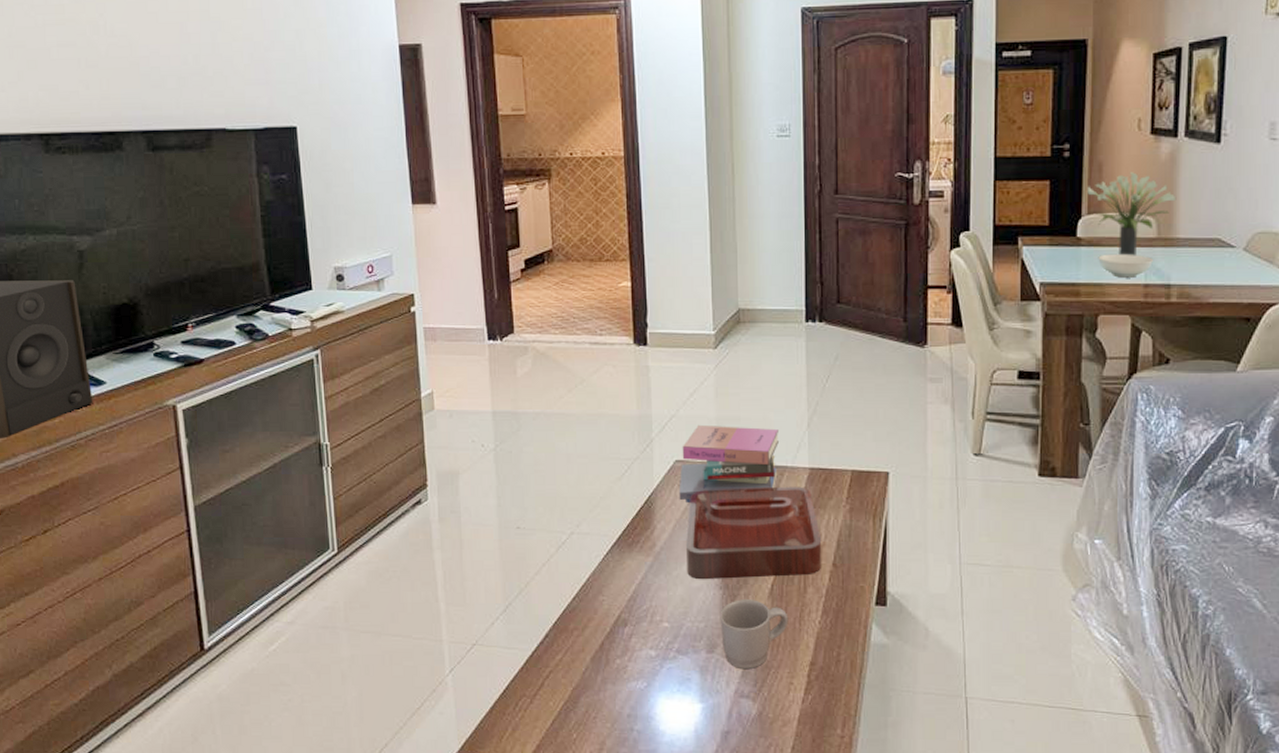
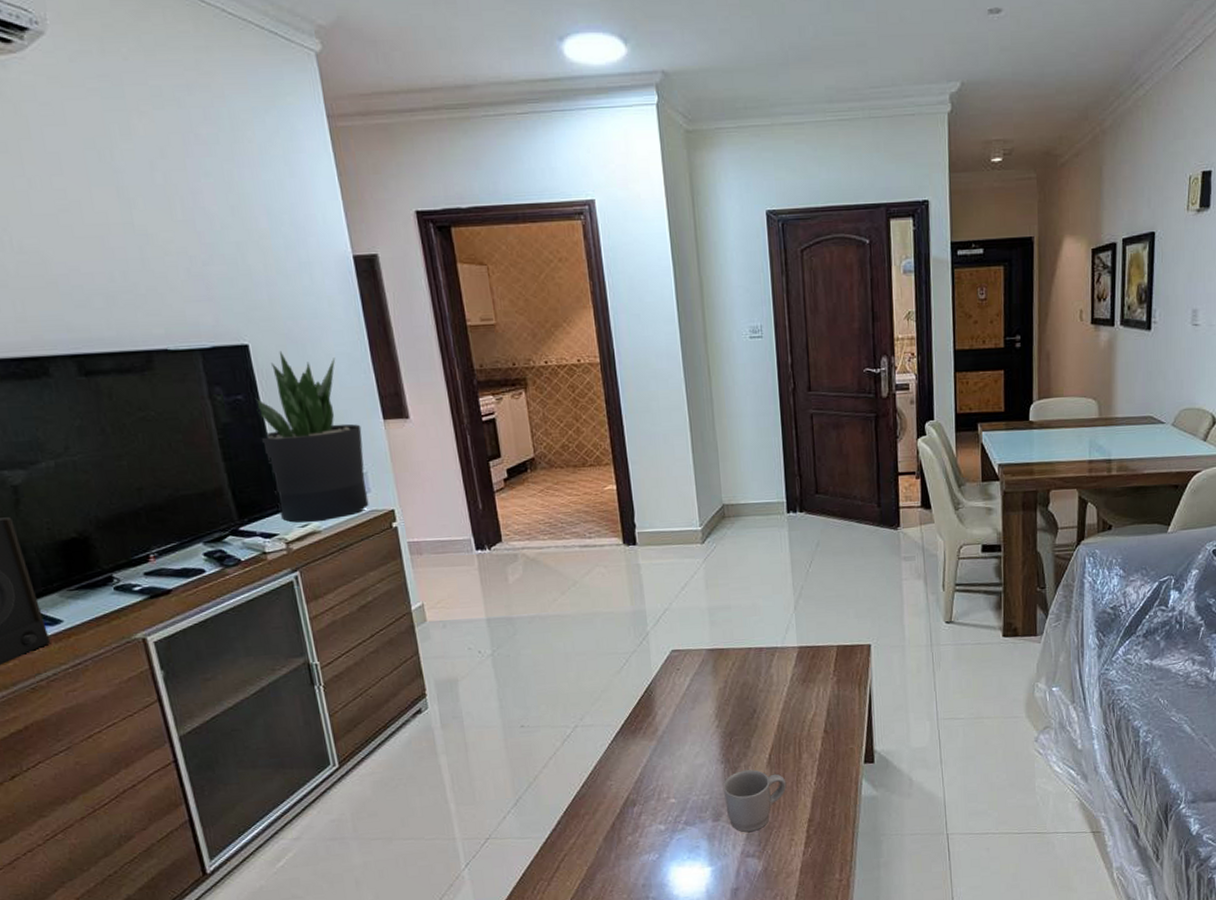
planter: none [297,133,391,302] -> present [255,350,369,523]
books: present [679,424,779,502] -> none [676,613,769,688]
decorative tray: present [686,486,822,579] -> none [687,664,815,756]
flower arrangement: present [1087,172,1177,256] -> none [1037,359,1115,436]
bowl: present [1098,253,1154,278] -> none [1048,434,1097,456]

